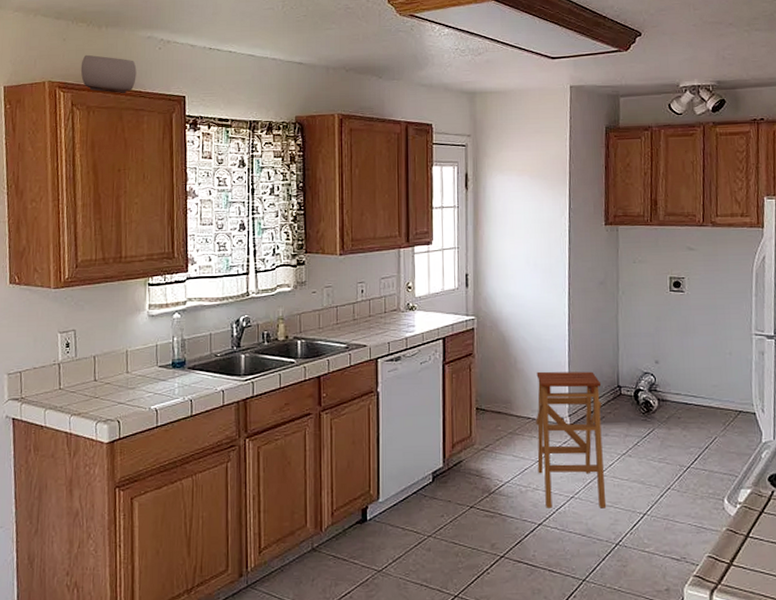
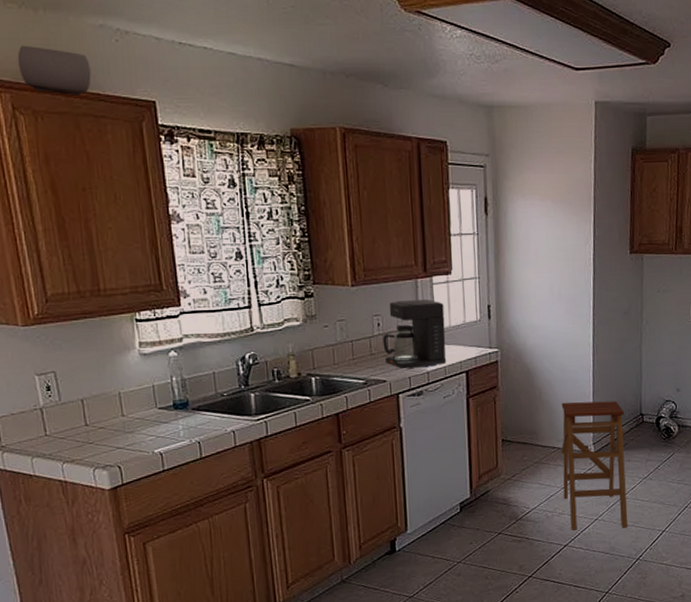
coffee maker: none [365,268,425,335] -> present [383,300,447,370]

